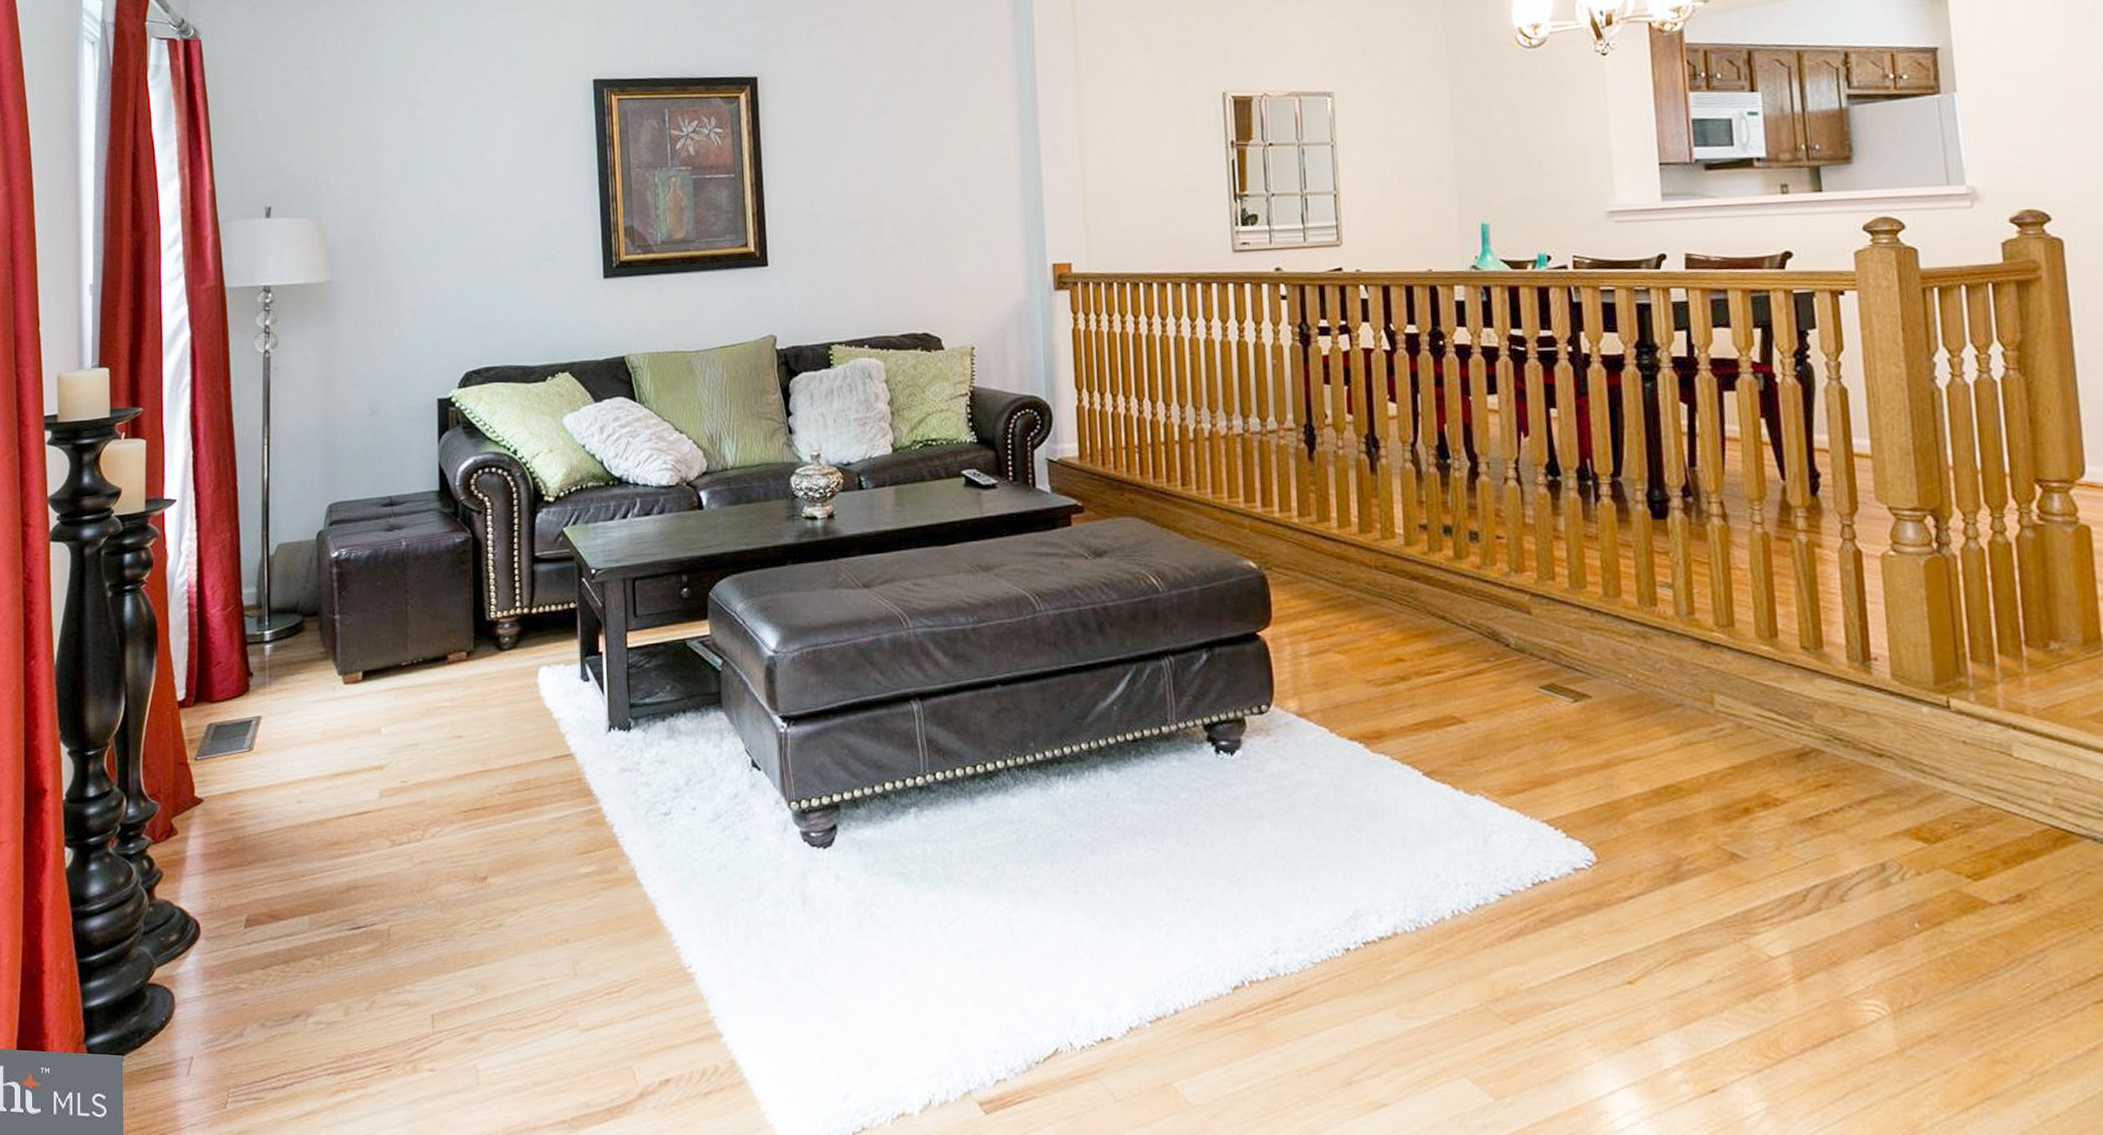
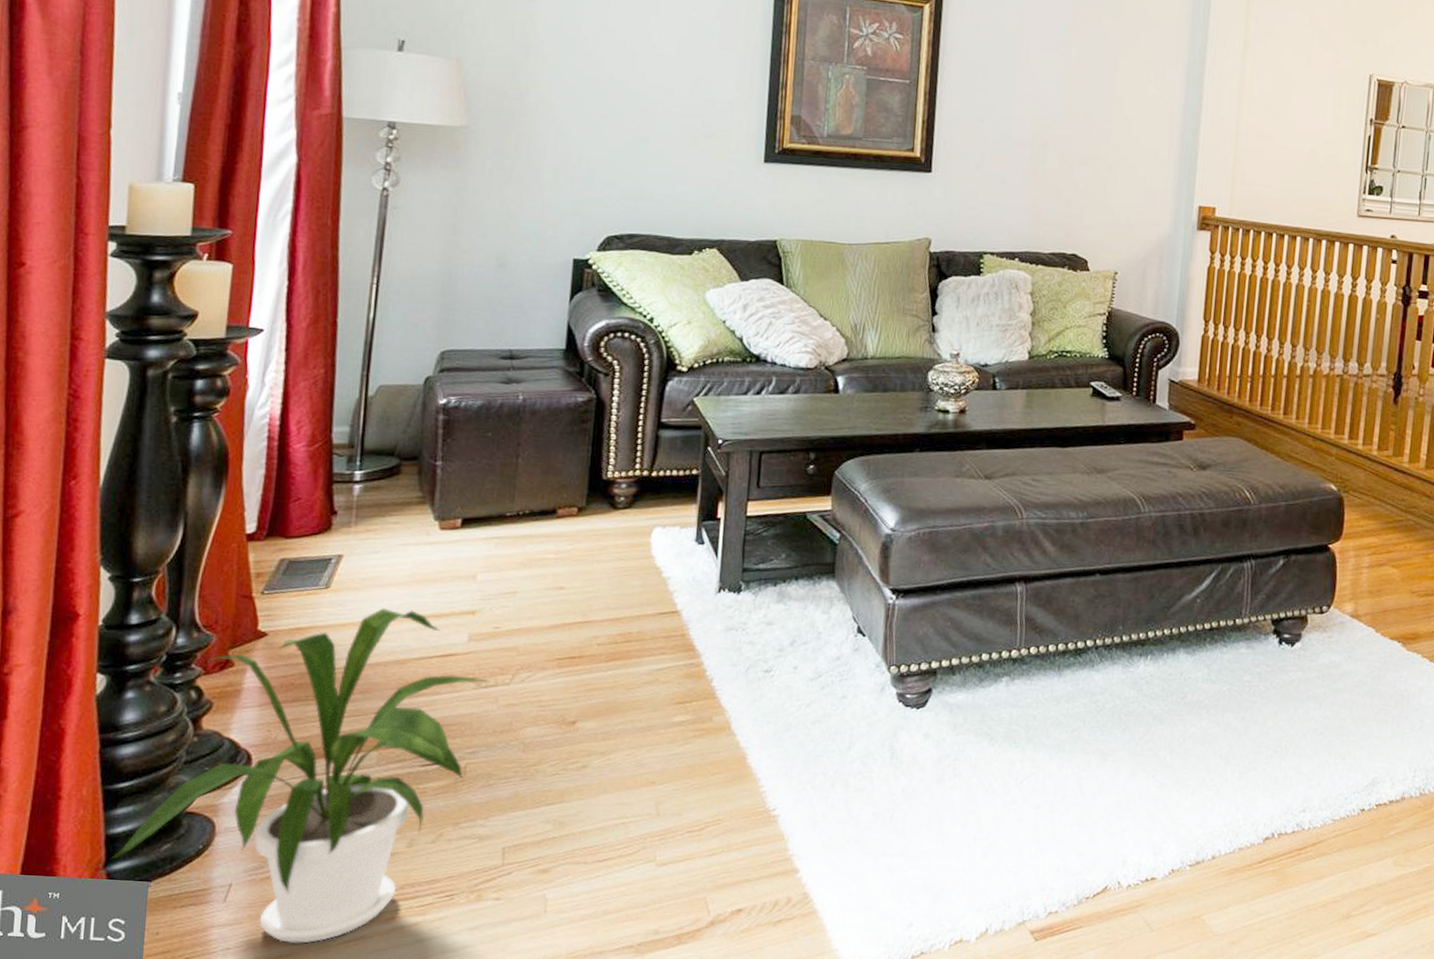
house plant: none [88,768,403,1119] -> present [110,608,490,943]

